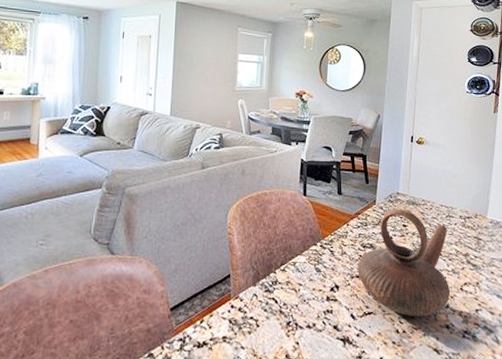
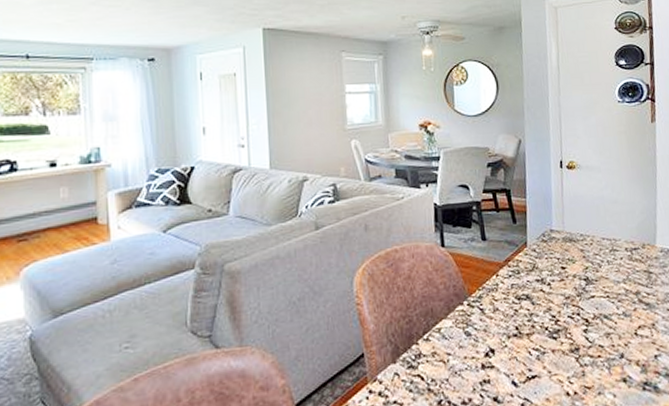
teapot: present [358,208,451,317] -> none [514,248,624,375]

